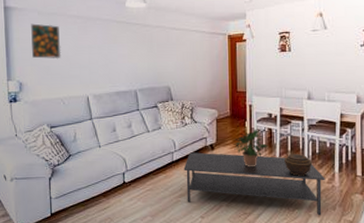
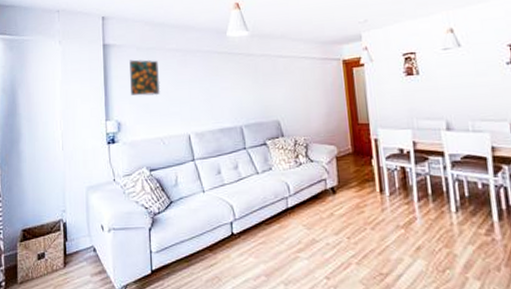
coffee table: present [183,152,325,216] -> none [301,197,483,279]
potted plant: present [233,129,268,166] -> none [358,167,403,214]
decorative container: present [284,153,313,176] -> none [425,197,463,226]

